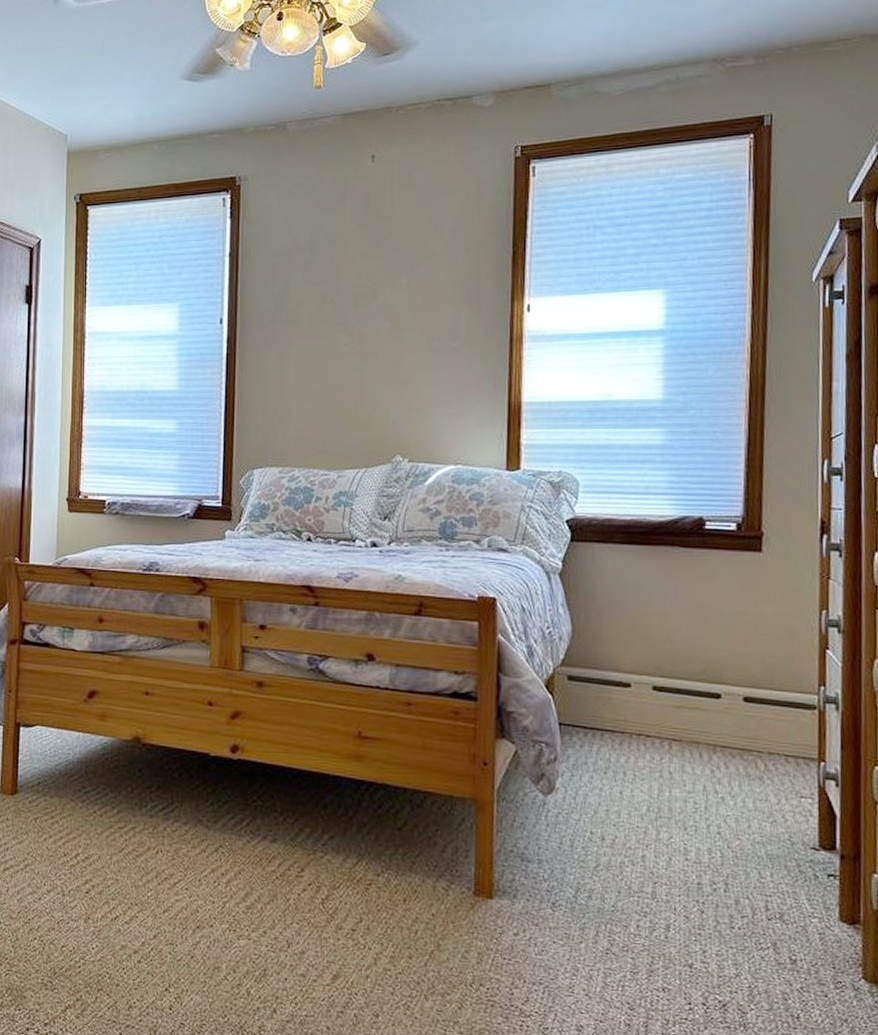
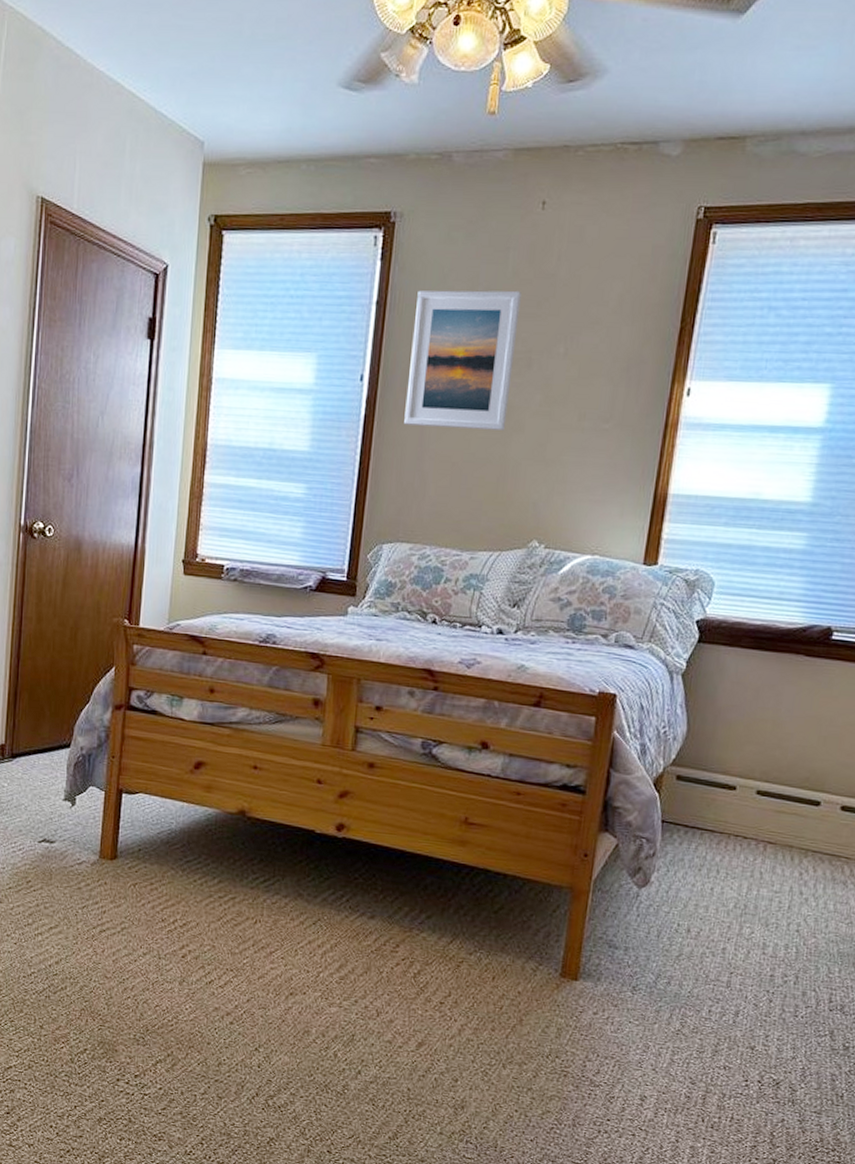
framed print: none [264,233,361,359] -> present [404,290,521,431]

